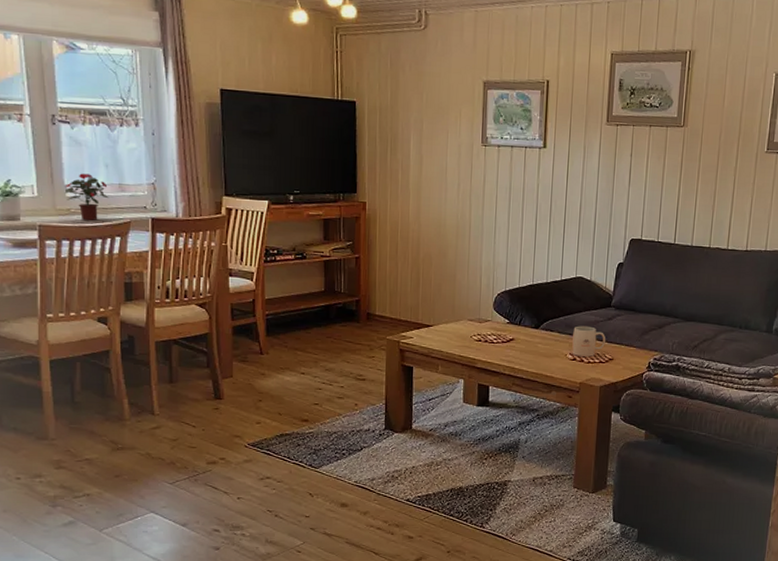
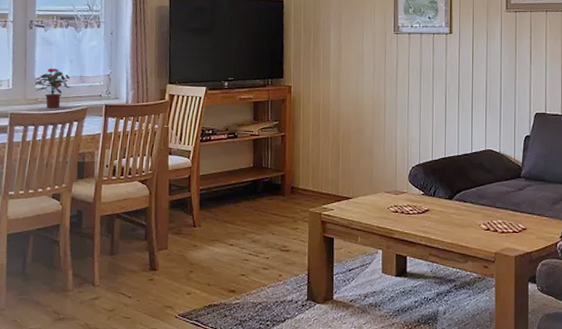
mug: present [571,326,606,358] -> none [484,196,518,228]

